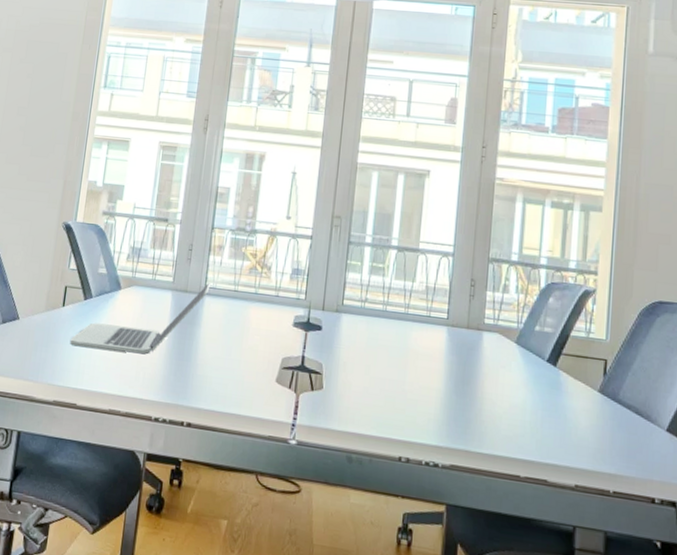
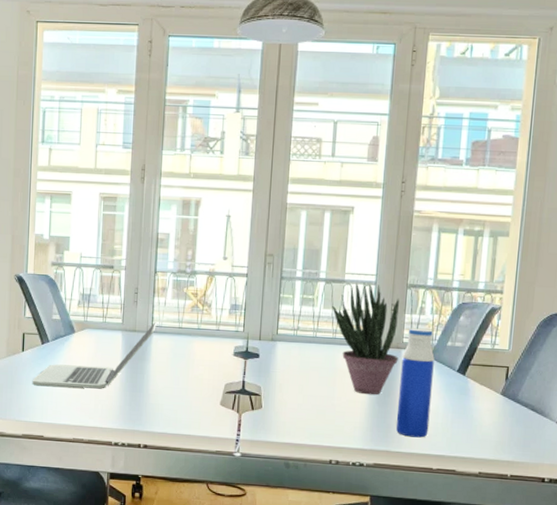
potted plant: none [404,253,480,383] -> present [332,282,399,395]
water bottle: none [476,307,521,438] -> present [395,328,435,438]

